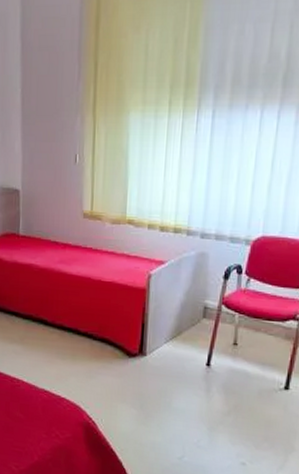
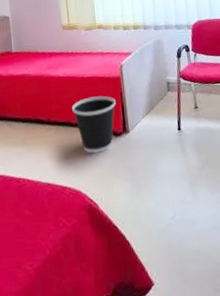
wastebasket: none [82,305,135,371] -> present [72,96,116,154]

